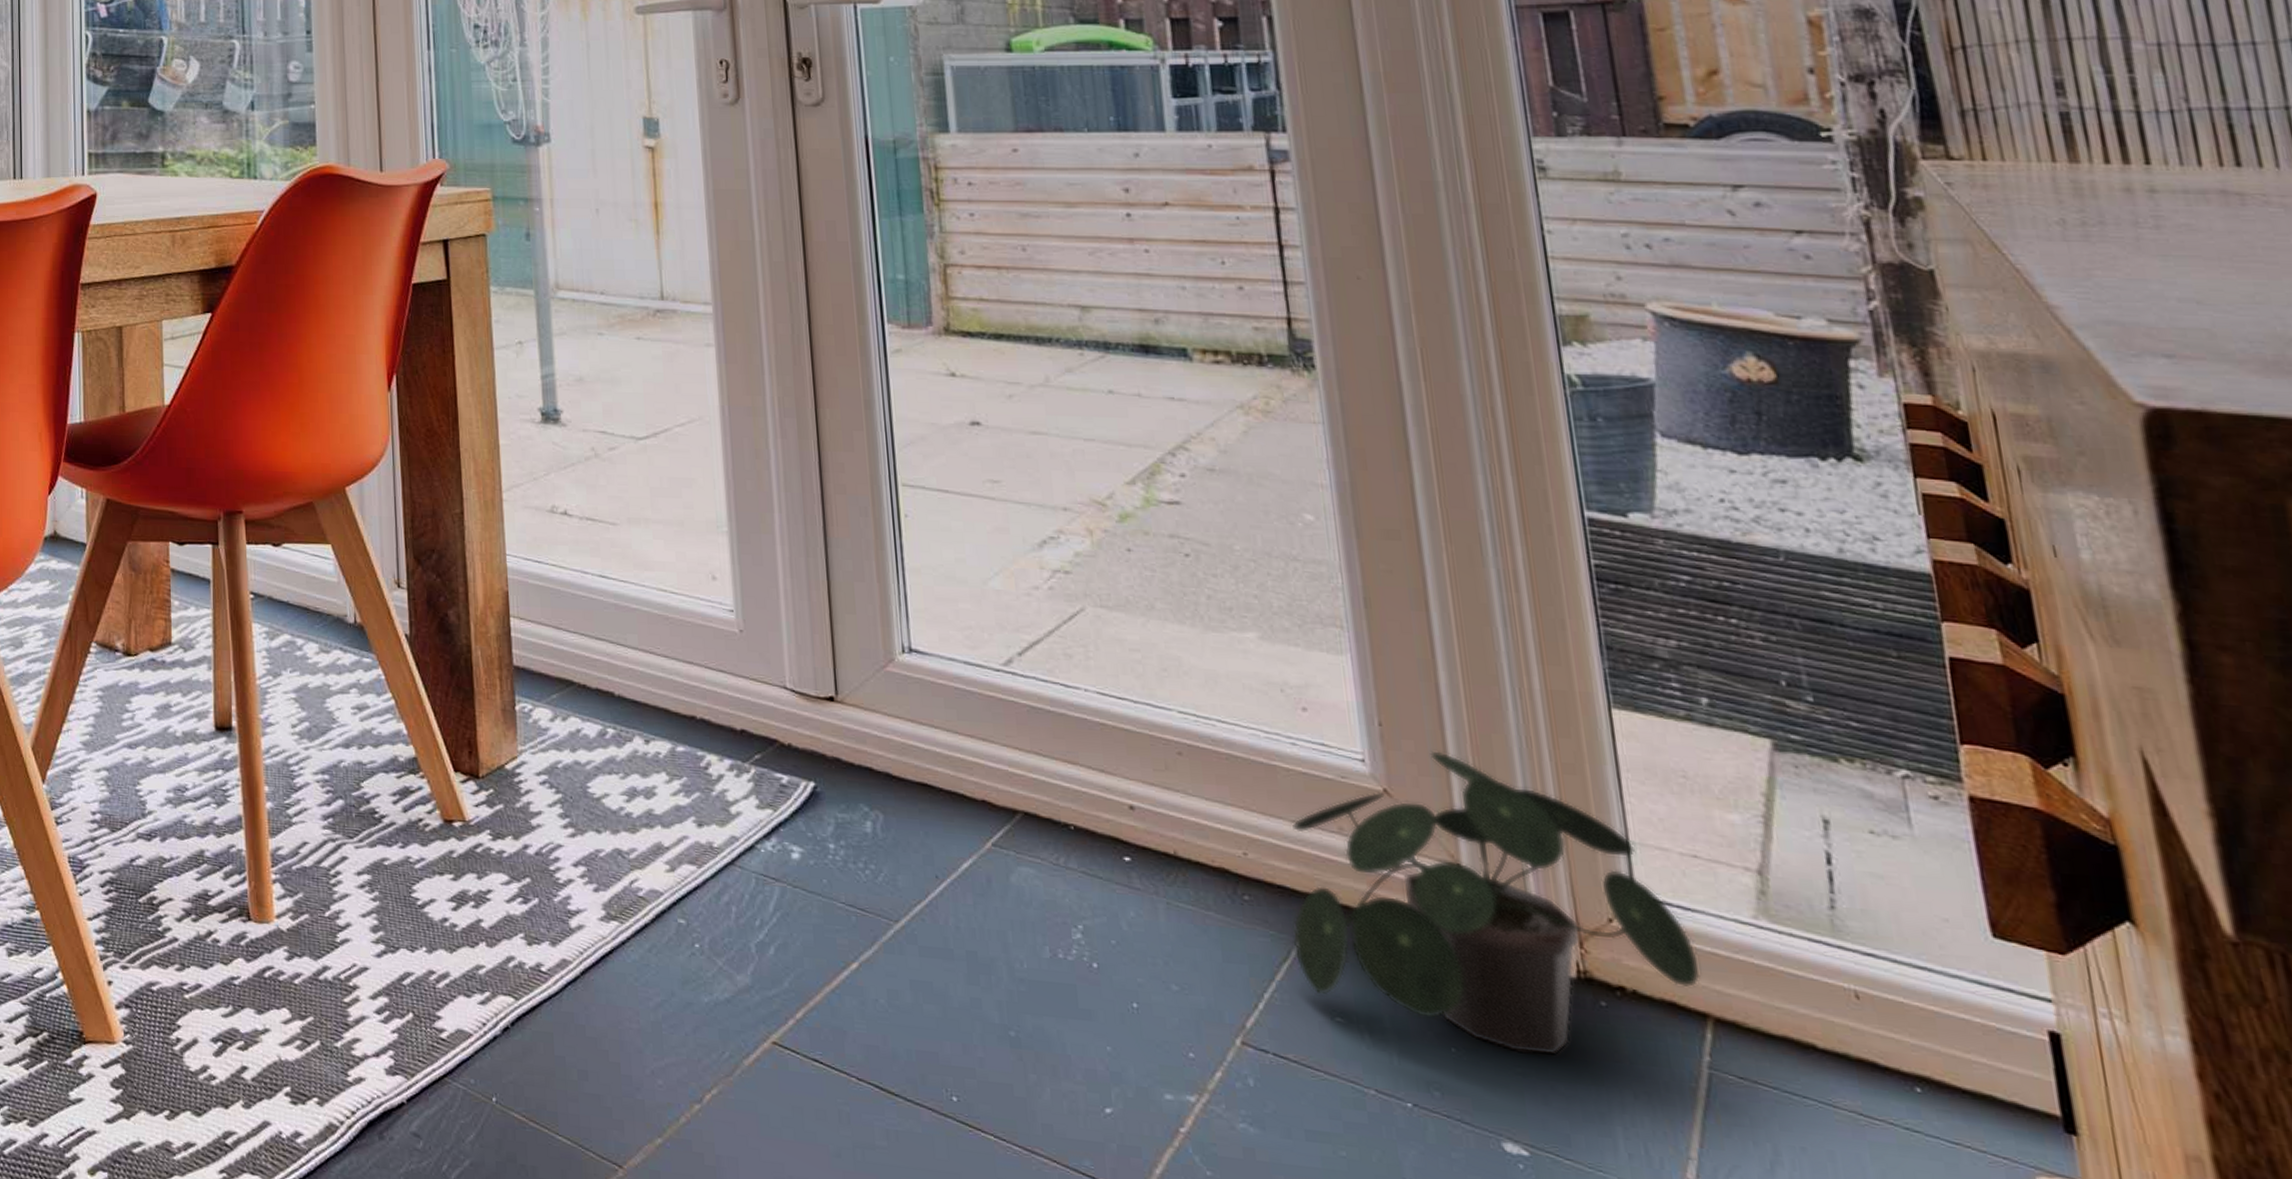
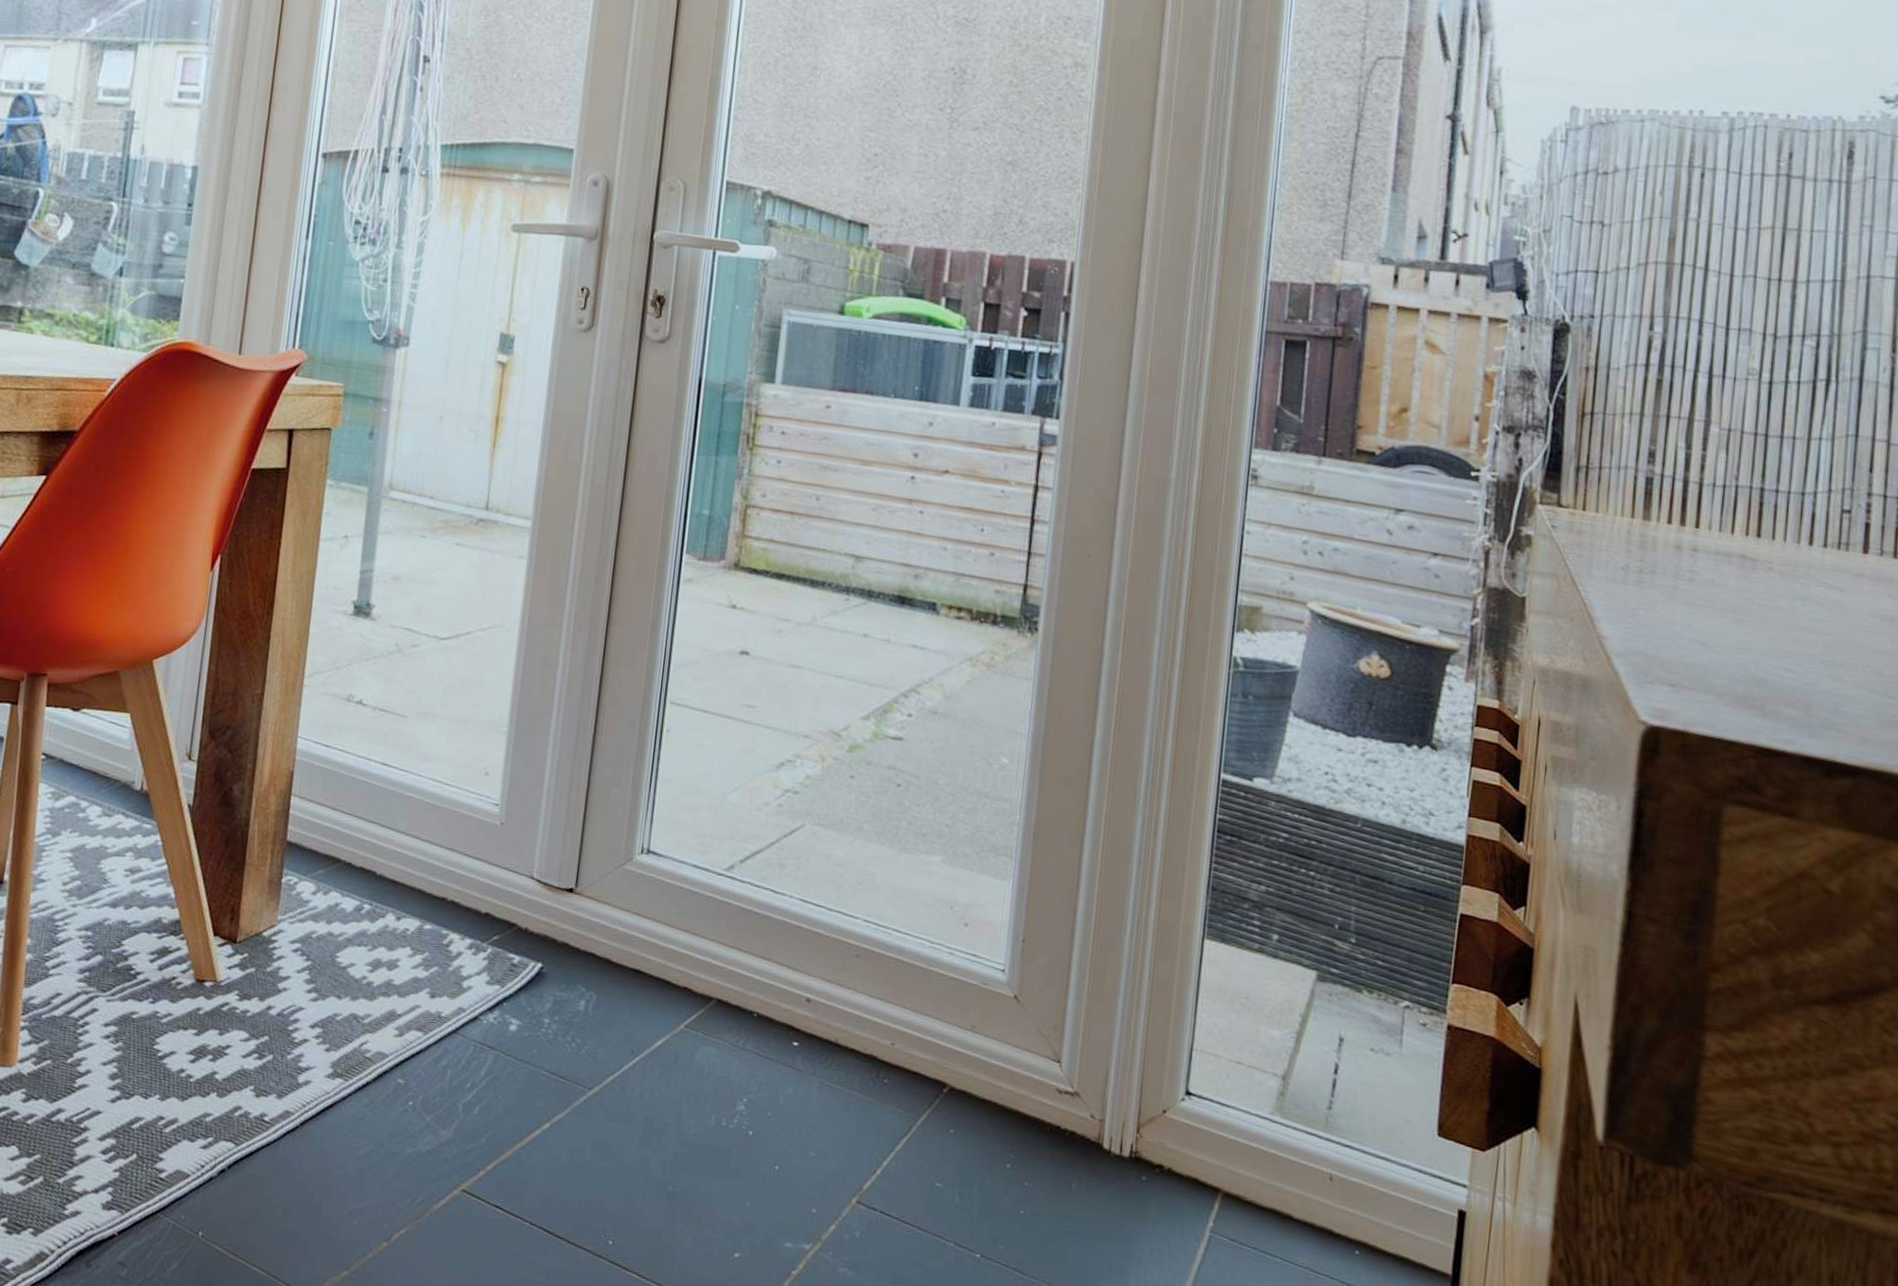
potted plant: present [1291,750,1701,1056] -> none [914,965,1223,1219]

